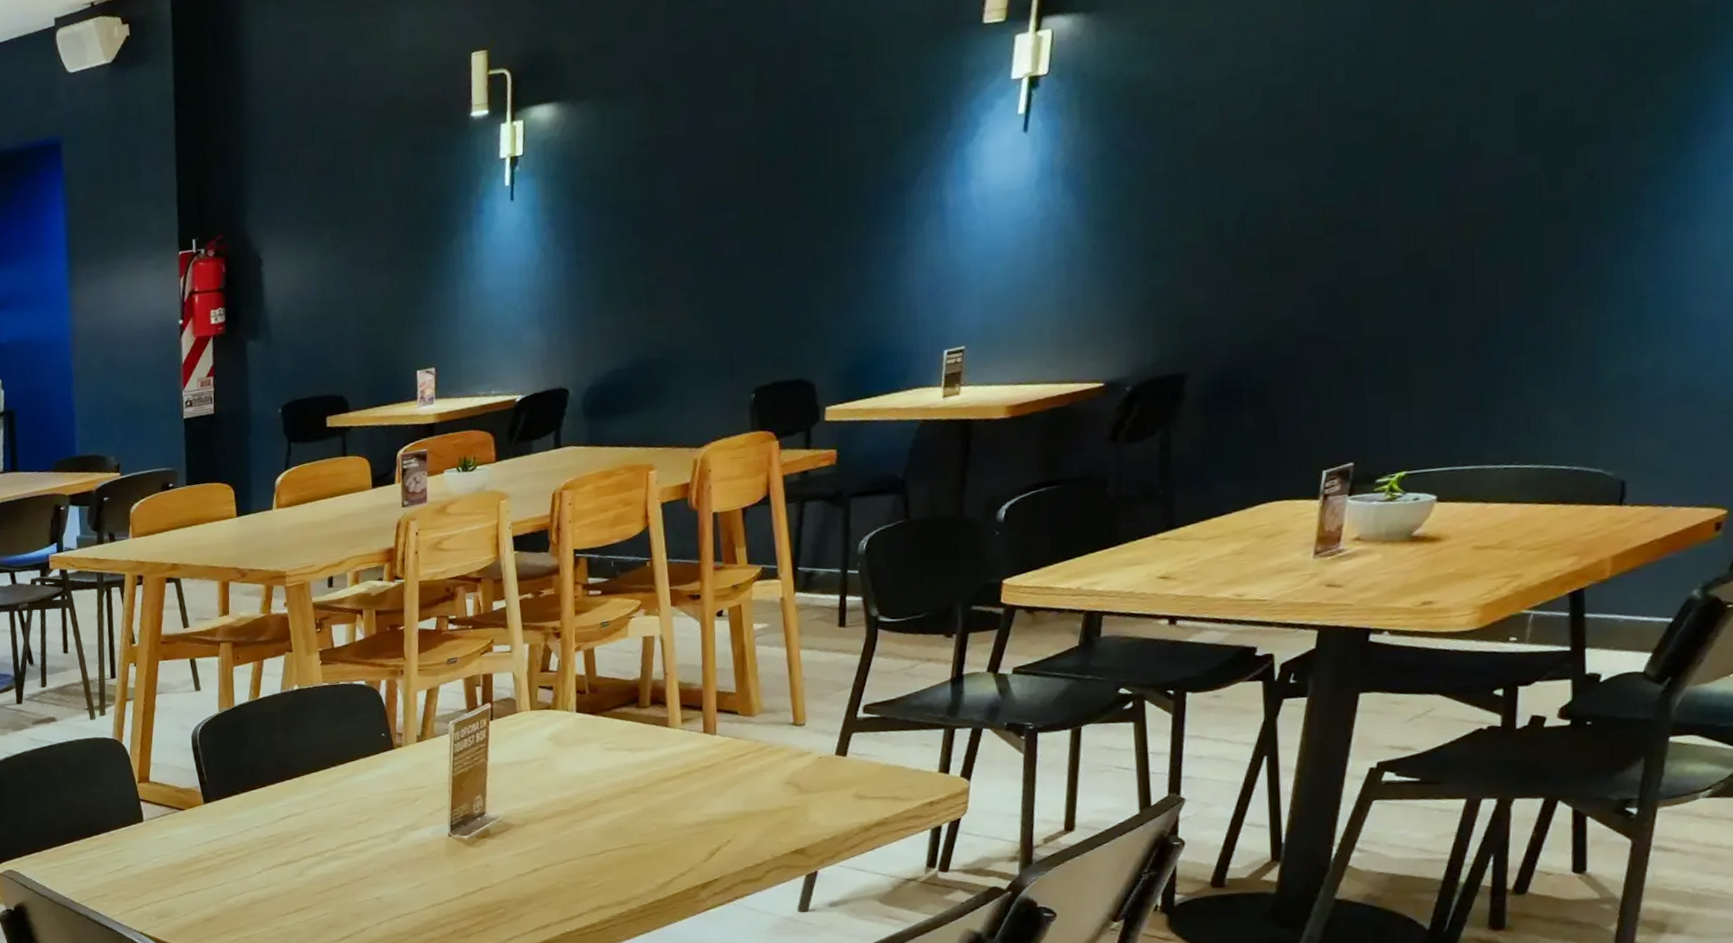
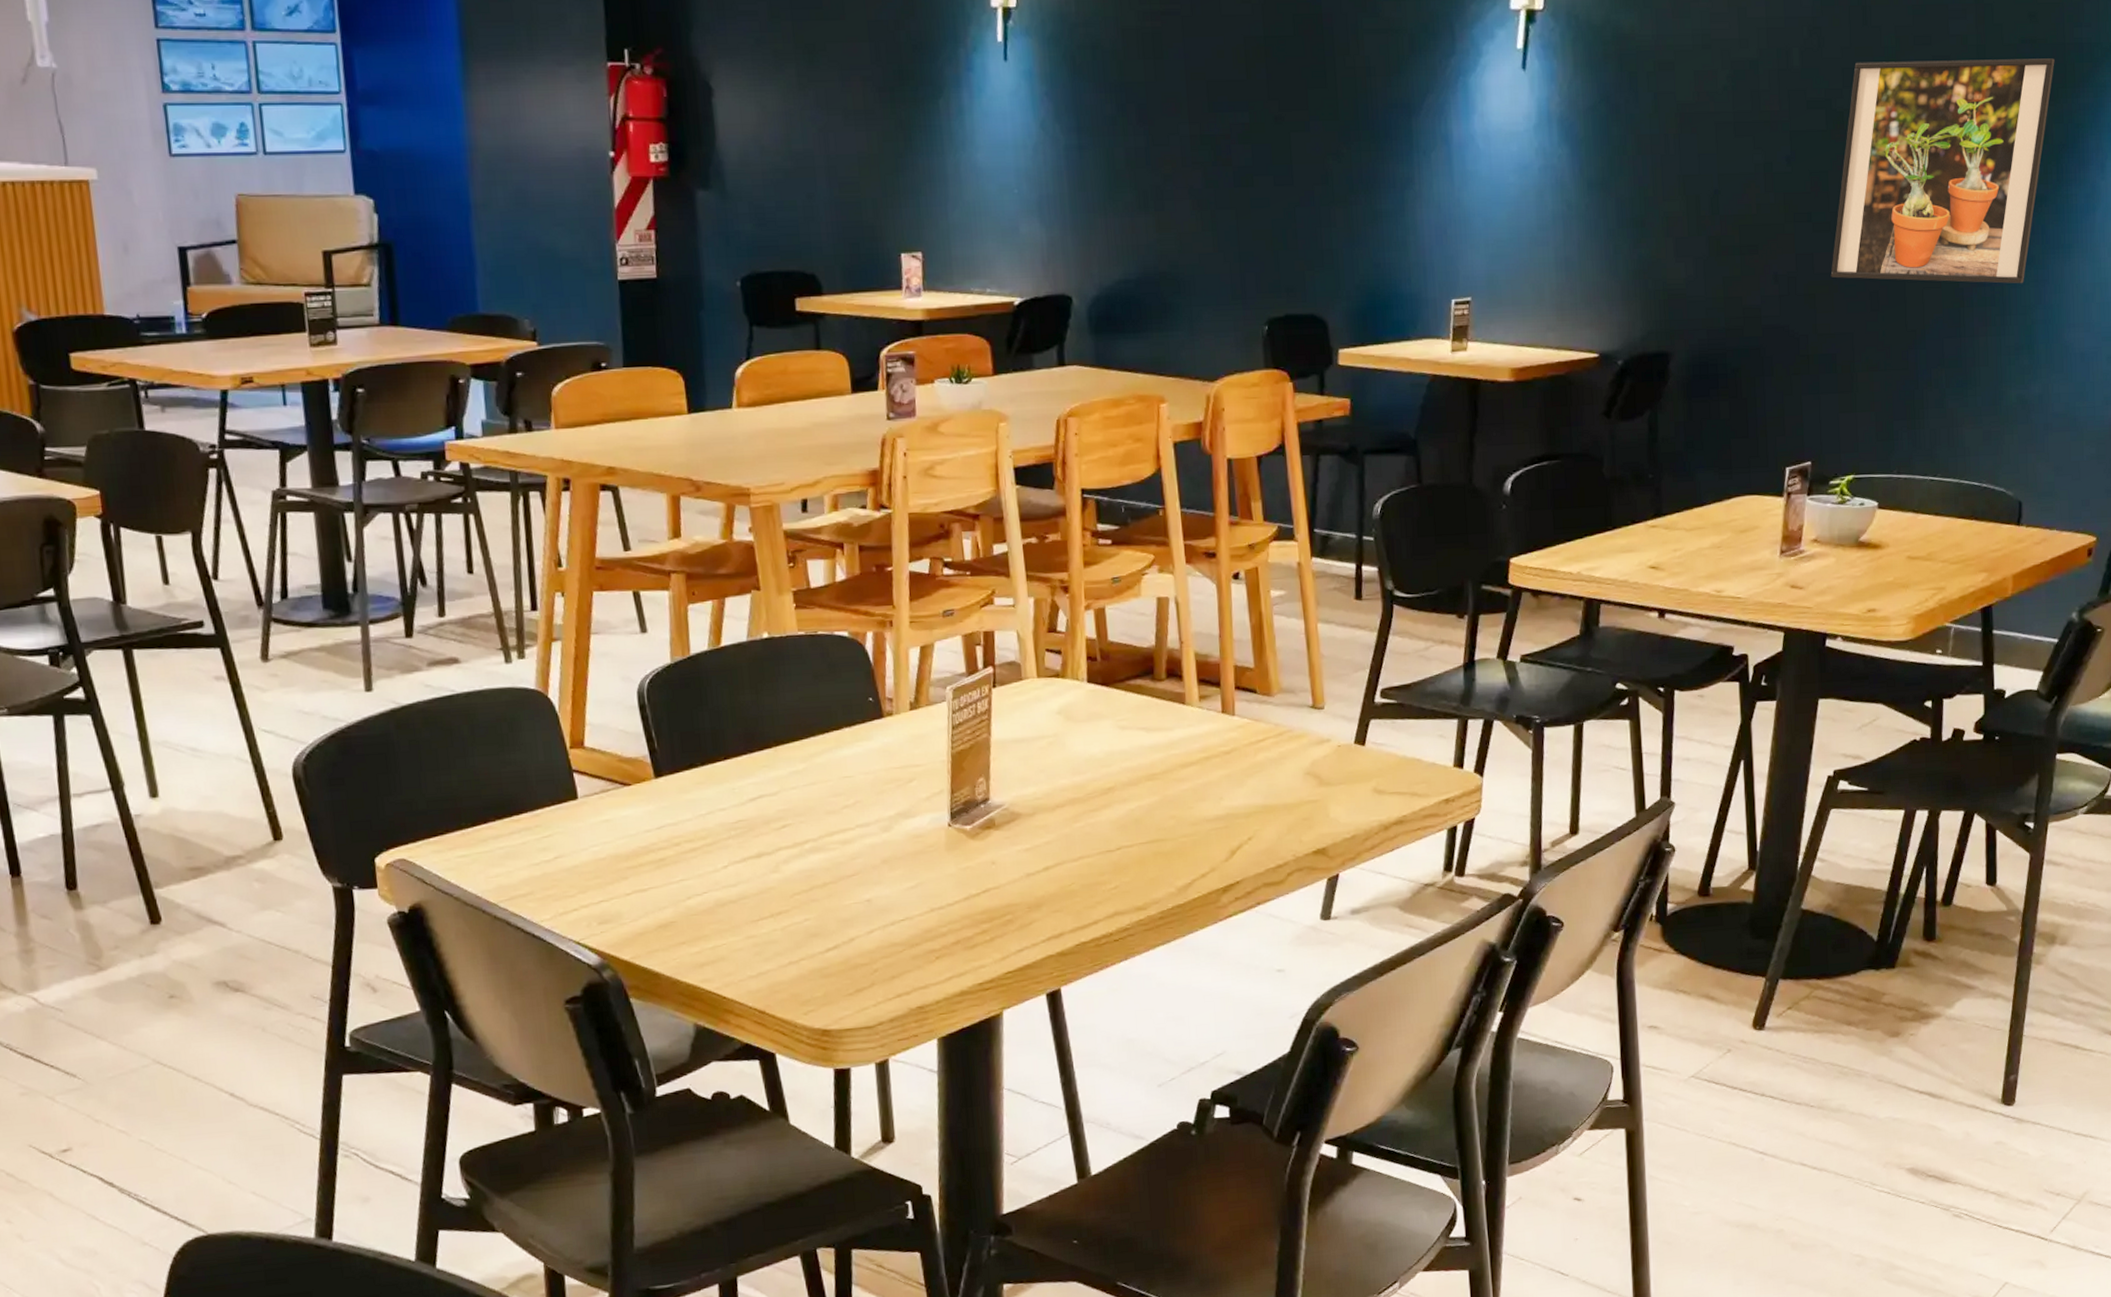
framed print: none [1380,24,1676,281] -> present [1830,58,2055,284]

